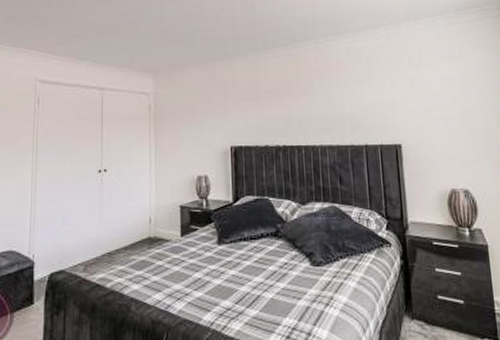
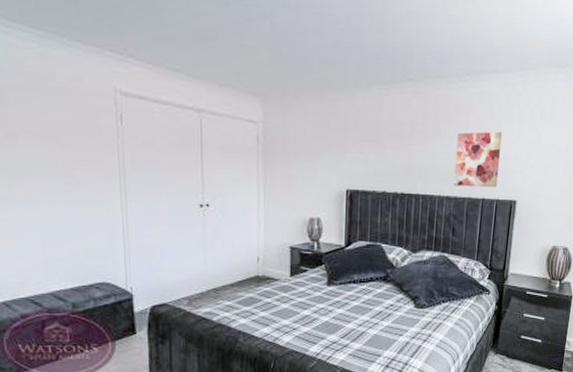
wall art: none [331,80,379,135] -> present [453,131,502,188]

